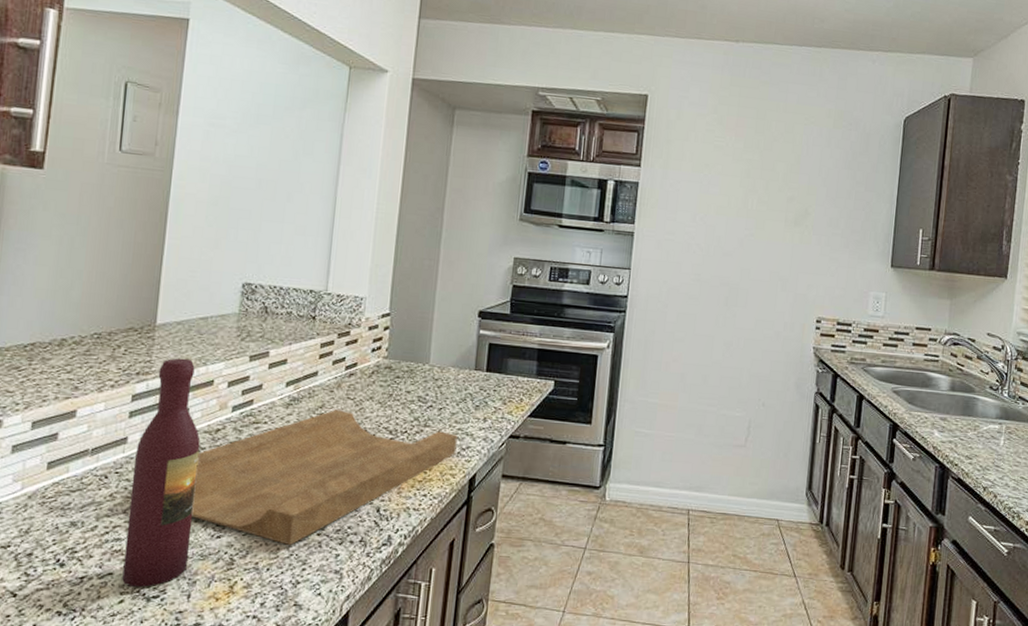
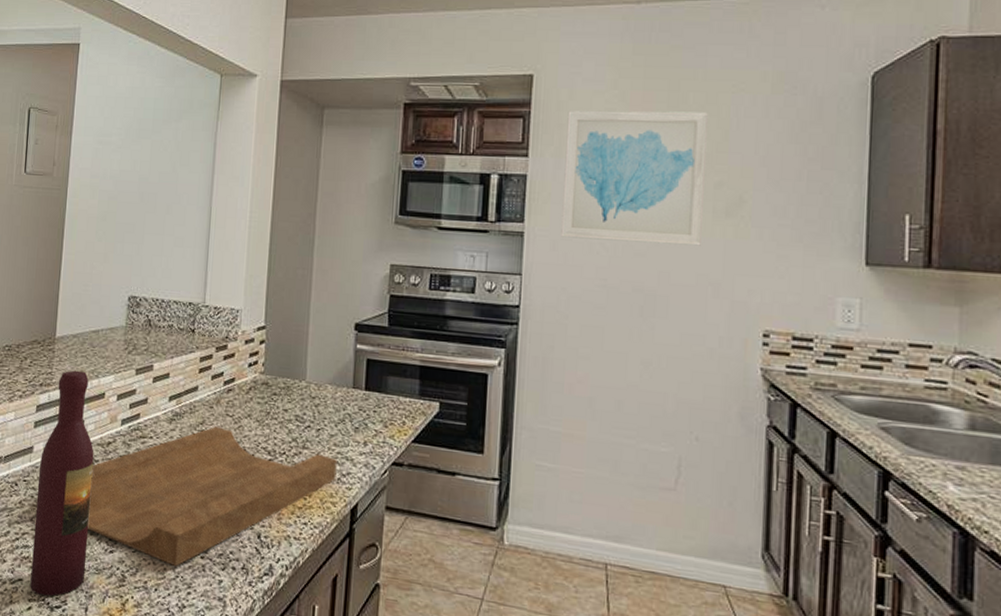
wall art: none [665,129,786,249] -> present [561,110,708,246]

